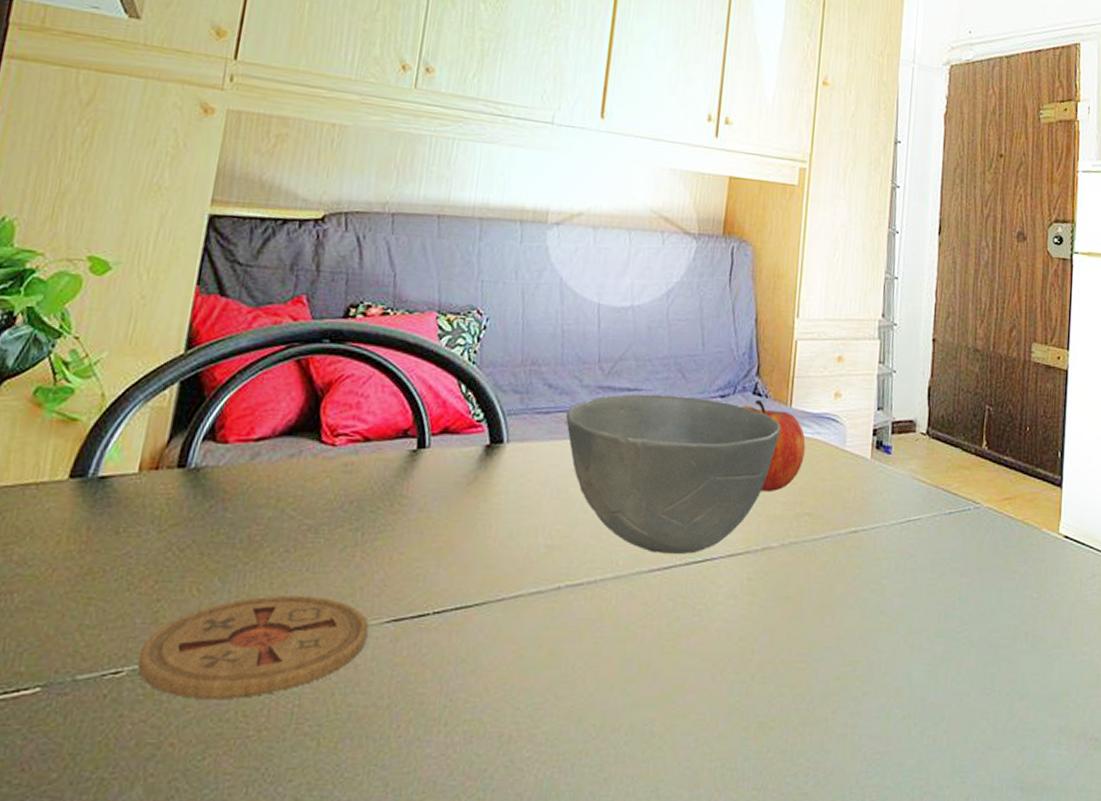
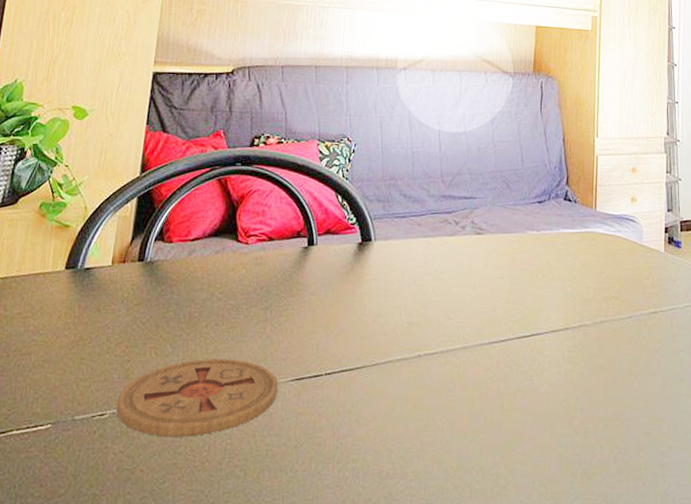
bowl: present [565,394,781,554] -> none [417,201,589,330]
fruit: present [741,399,806,491] -> none [555,204,609,279]

